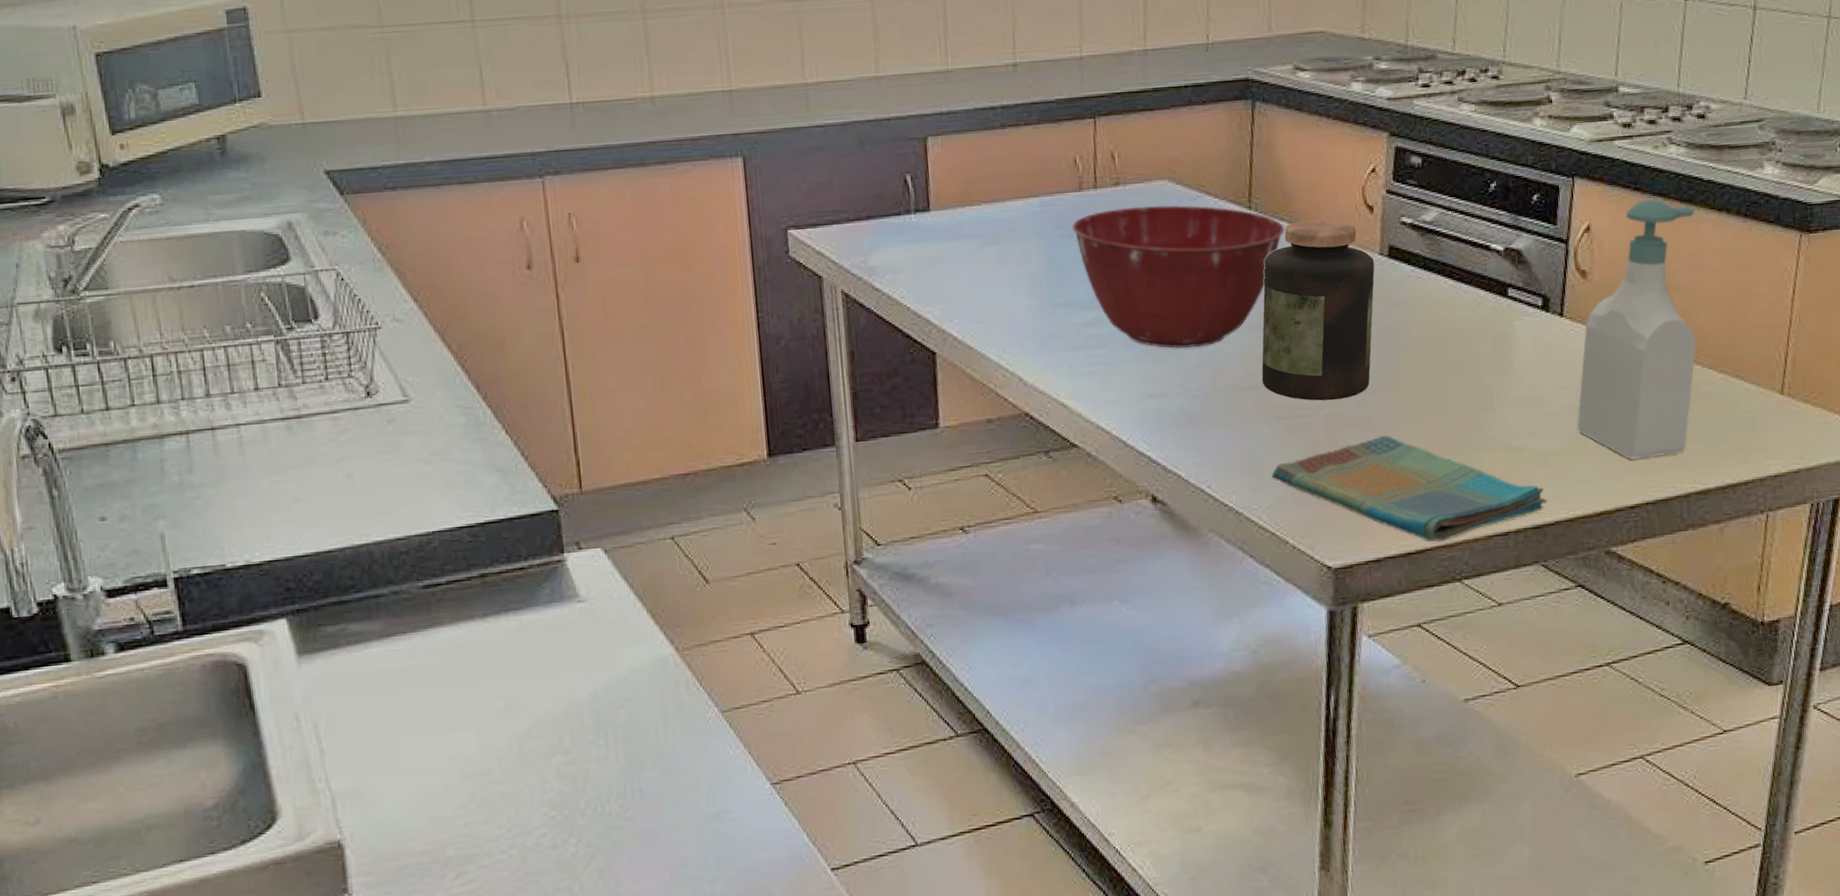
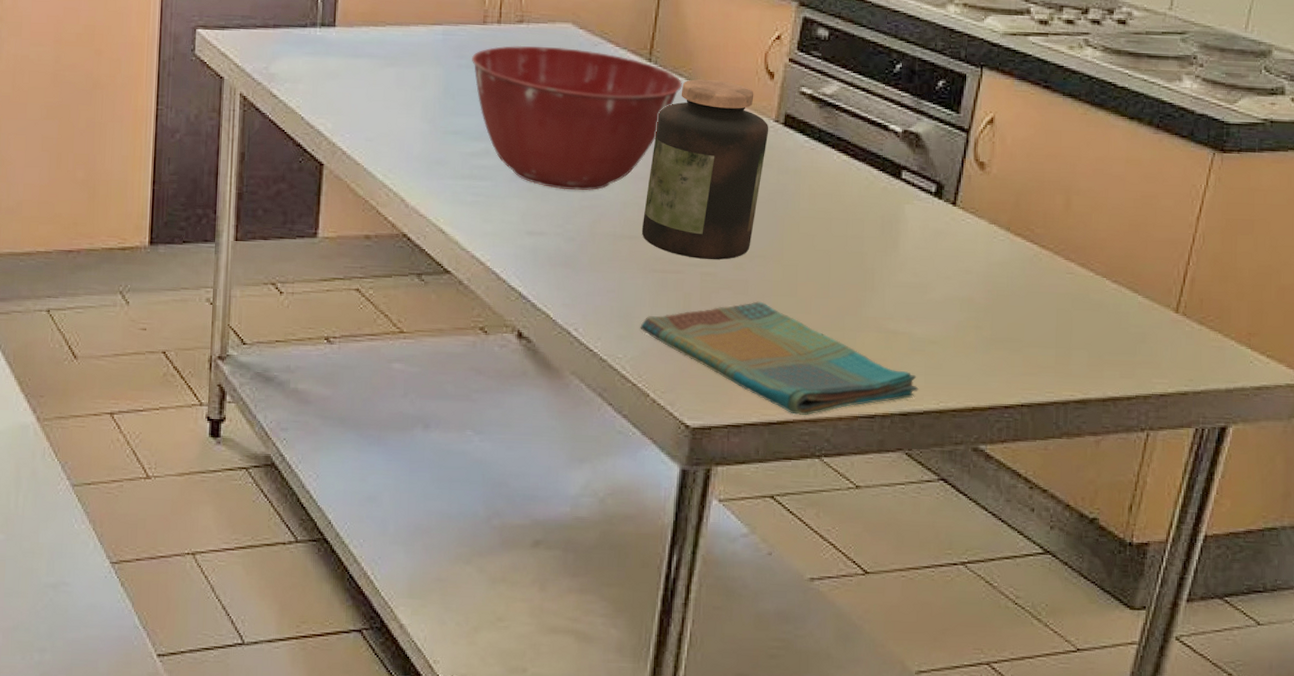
soap bottle: present [1577,199,1697,460] -> none [959,99,1105,360]

